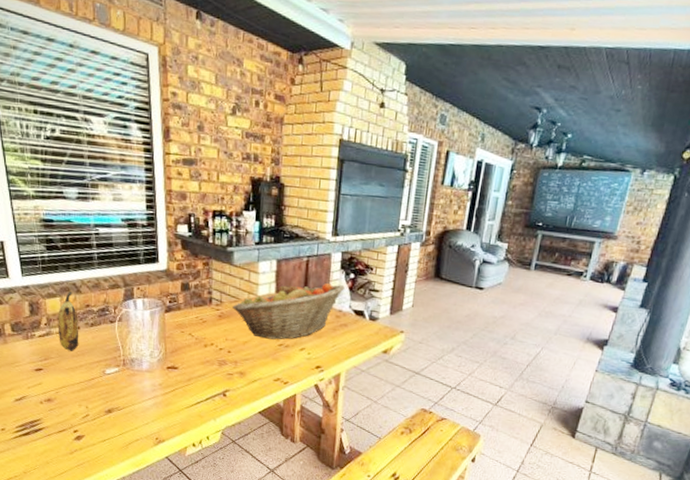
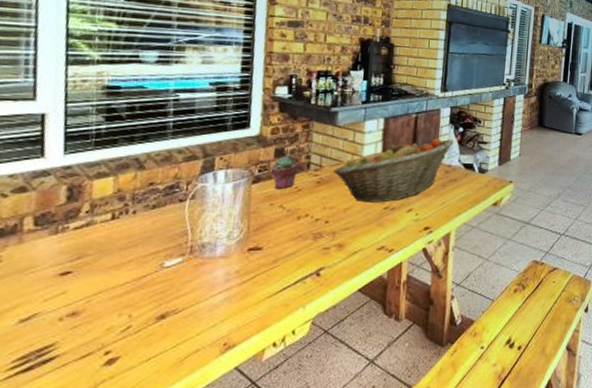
banana: present [58,291,79,351] -> none [103,169,135,243]
potted succulent: none [179,290,203,320] -> present [270,156,299,190]

